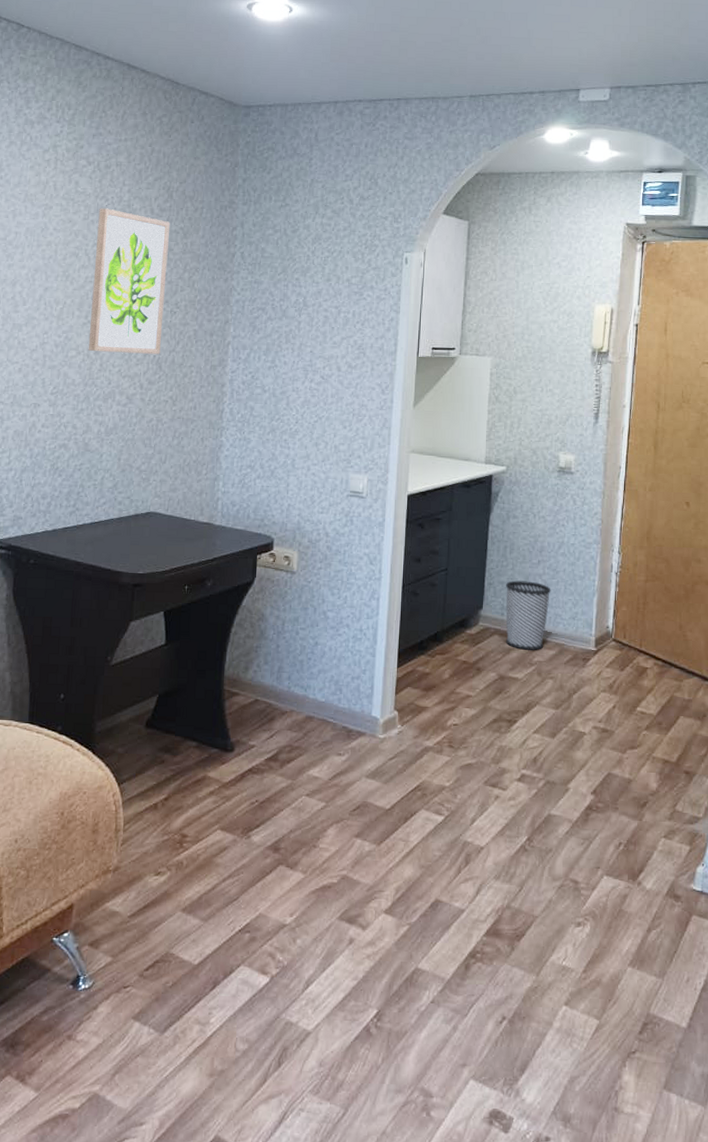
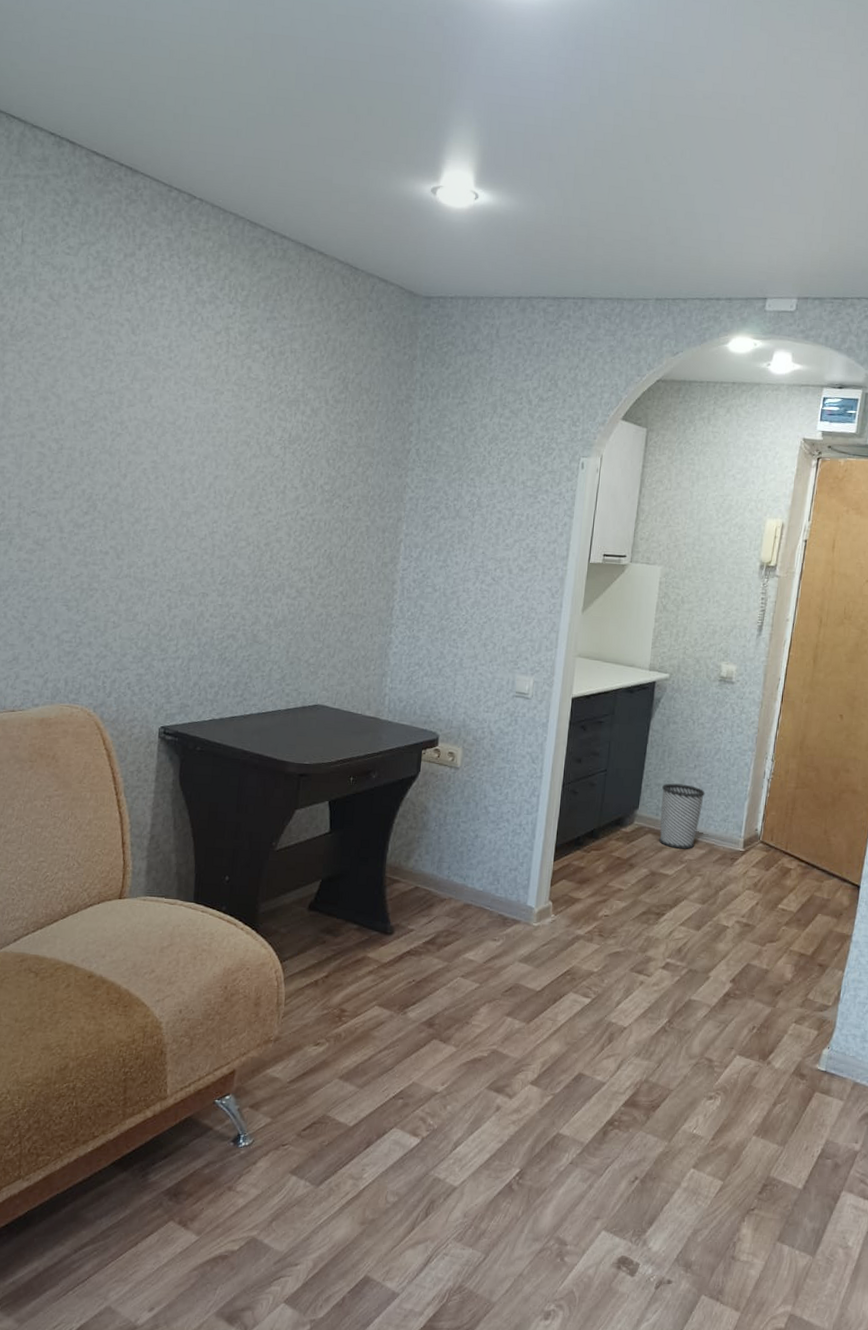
wall art: present [88,208,171,354] -> none [258,396,345,549]

